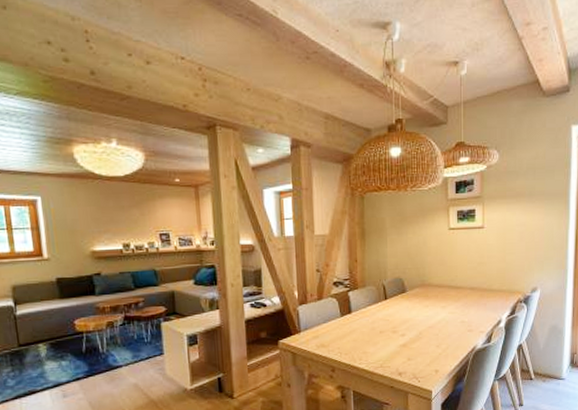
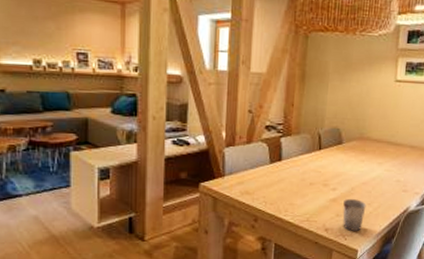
cup: none [413,342,435,373] -> present [342,198,367,231]

